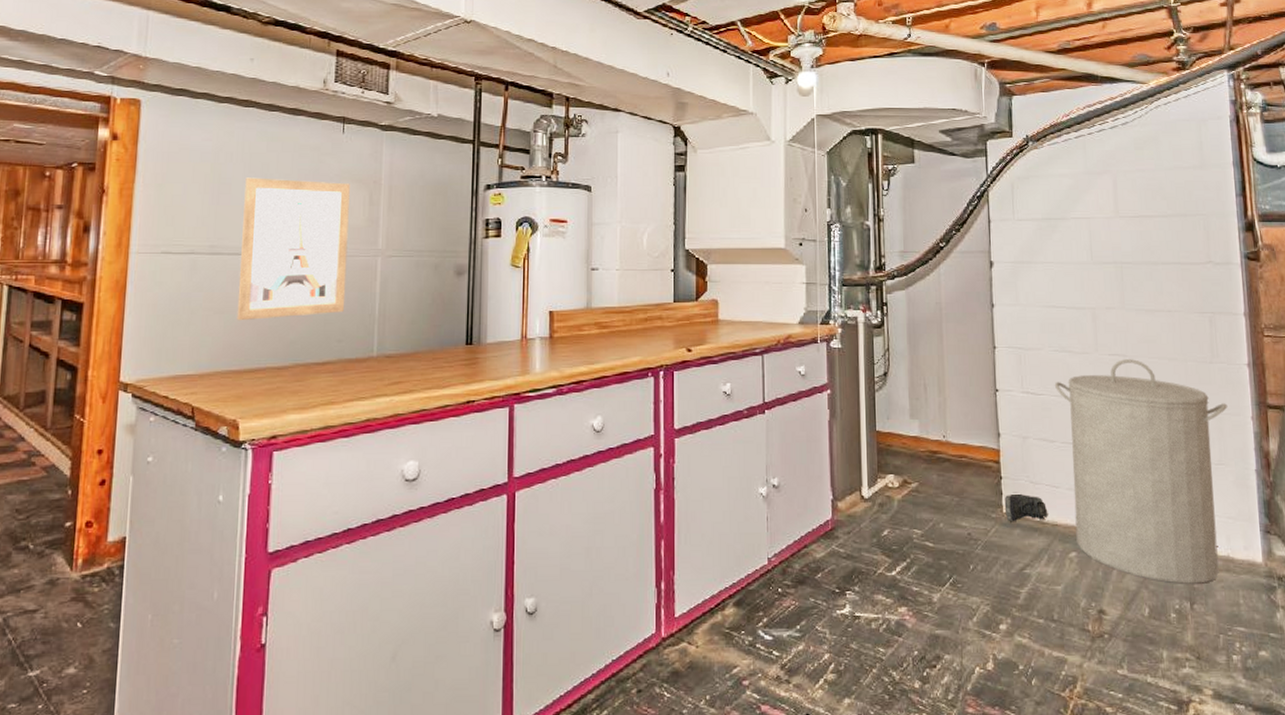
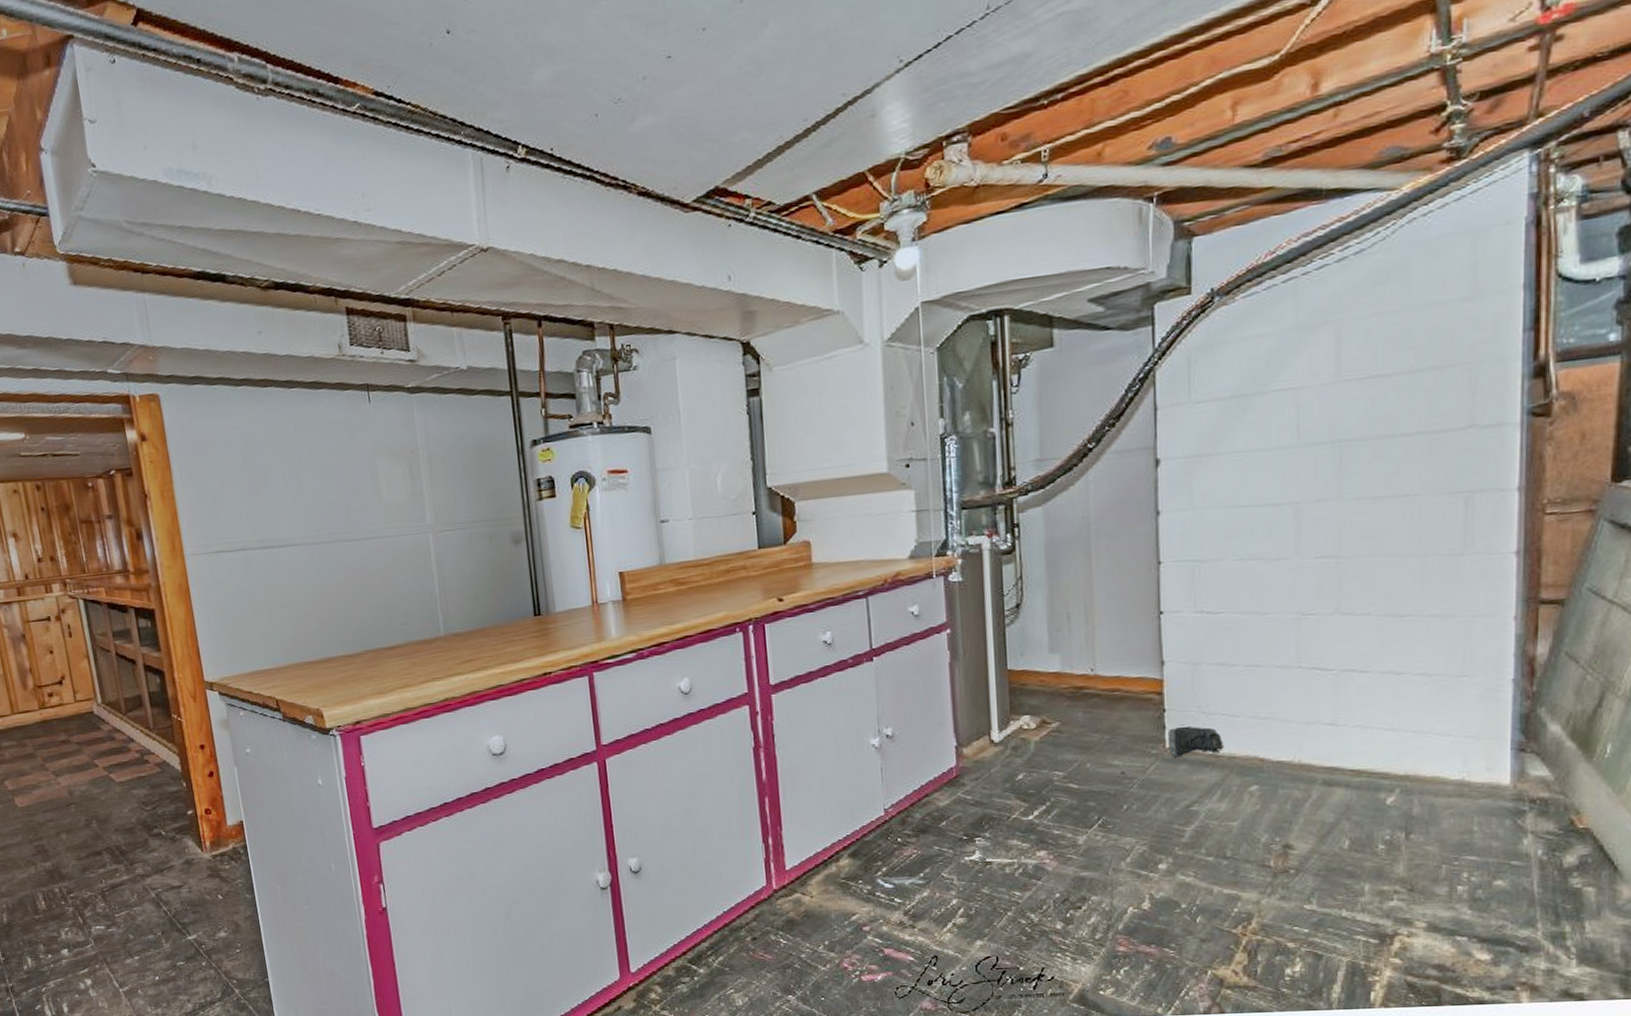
wall art: present [236,177,350,321] -> none [279,457,405,613]
laundry hamper: present [1054,359,1228,584] -> none [1238,560,1481,814]

